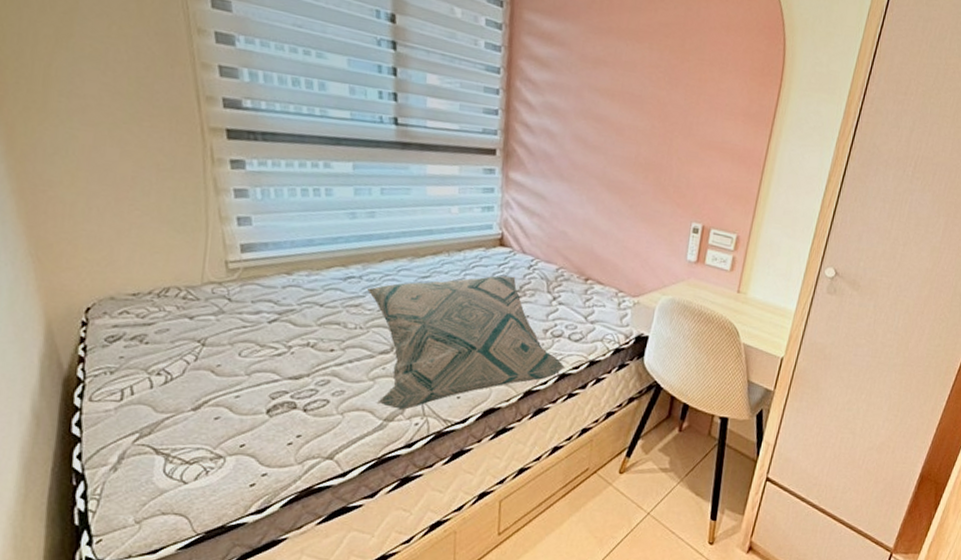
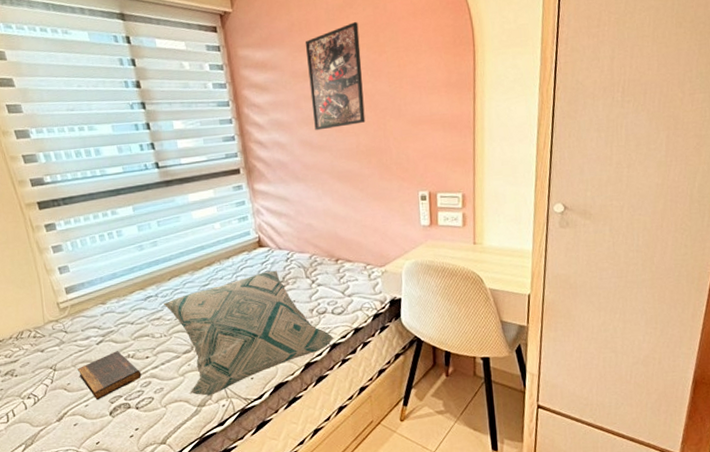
book: none [234,335,320,393] -> present [77,351,142,401]
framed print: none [593,17,666,133] -> present [305,21,366,131]

